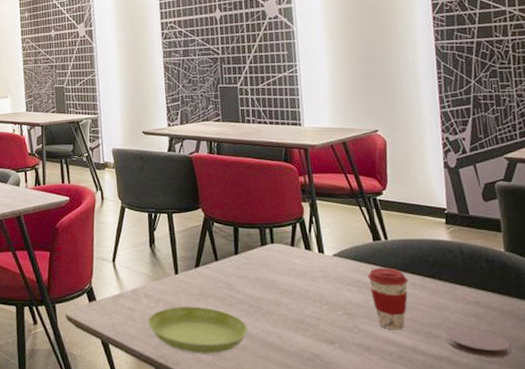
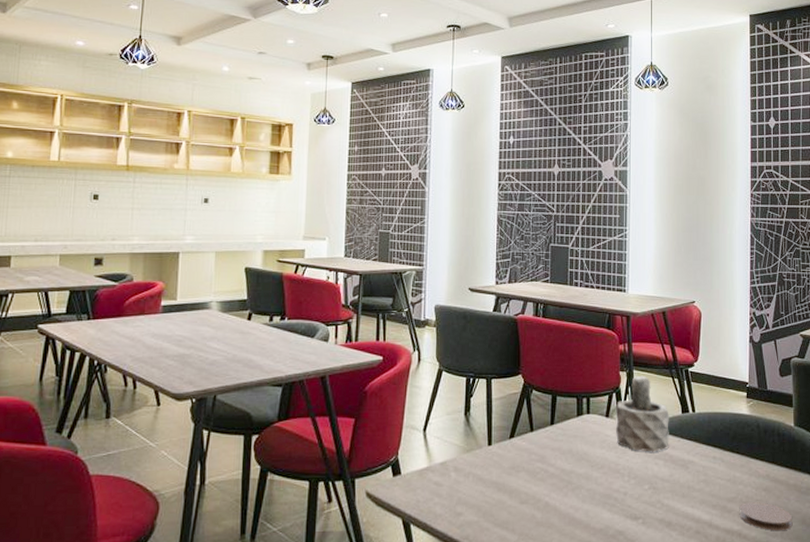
saucer: present [147,305,248,354] -> none [454,480,556,533]
succulent plant: none [300,205,362,279] -> present [615,375,669,452]
coffee cup: present [367,268,409,330] -> none [674,441,710,505]

